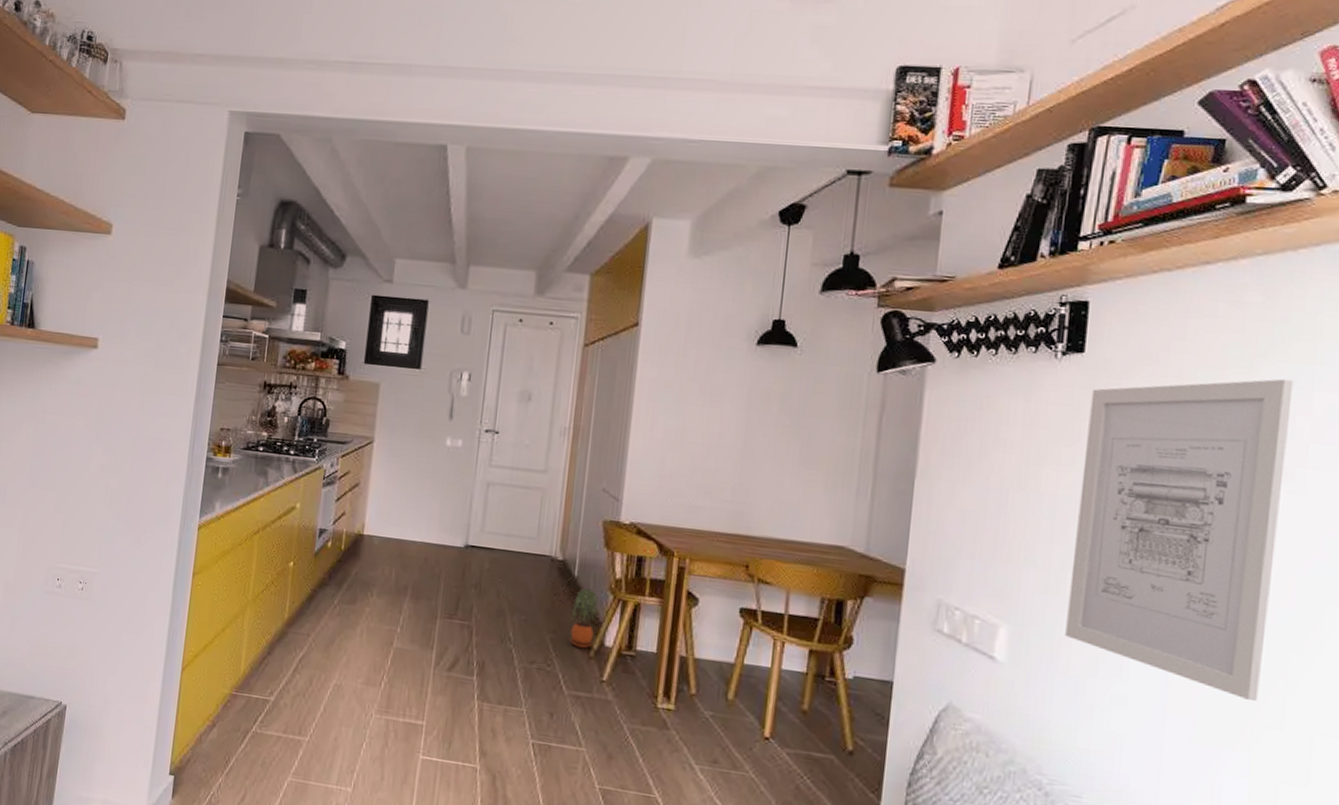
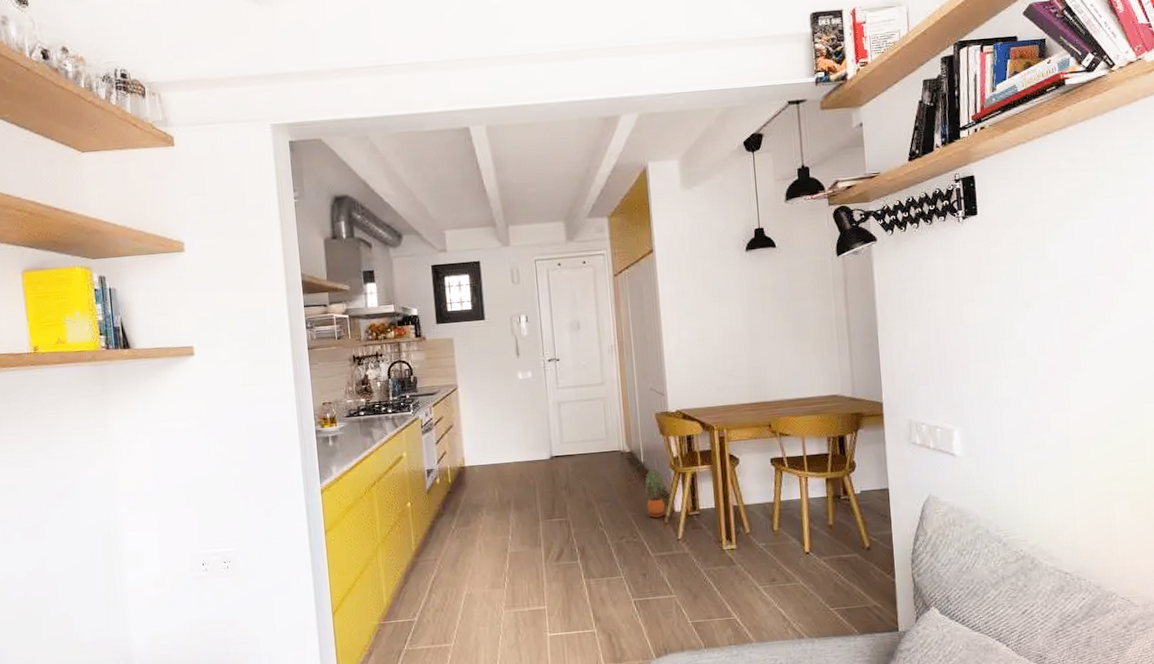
wall art: present [1065,379,1294,702] -> none [987,210,1128,445]

